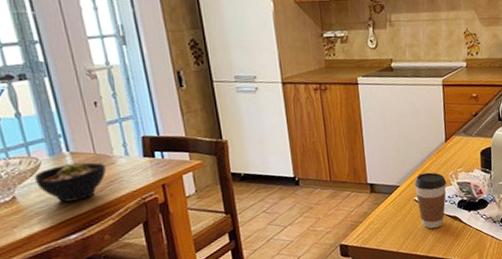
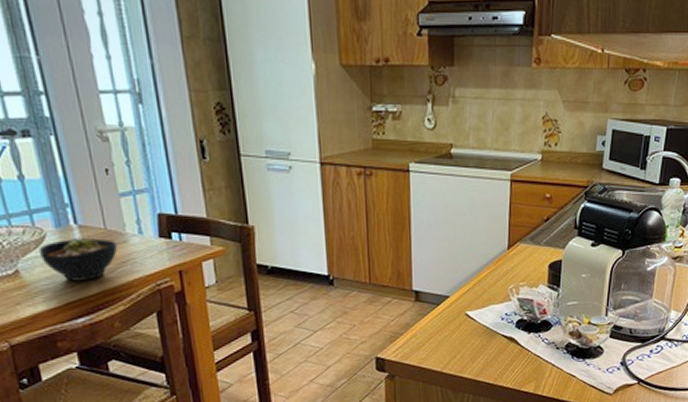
coffee cup: present [414,172,447,229] -> none [467,283,506,350]

